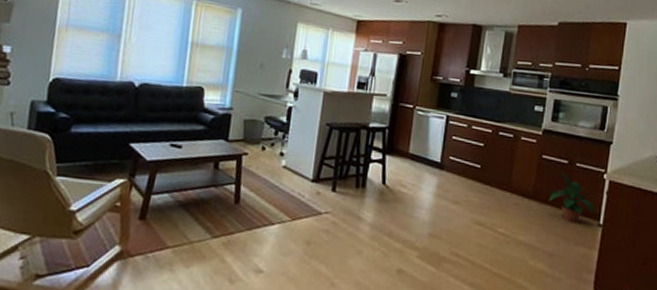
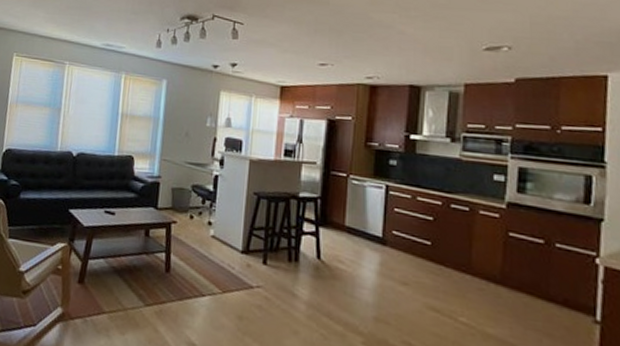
potted plant: present [548,171,594,224] -> none [522,252,586,319]

